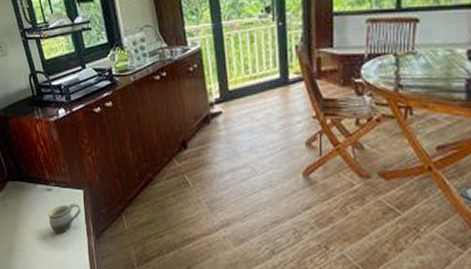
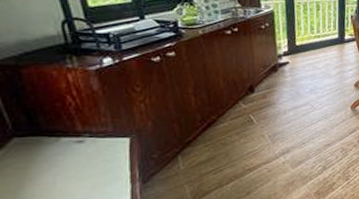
mug: present [48,202,82,234] -> none [75,151,126,188]

